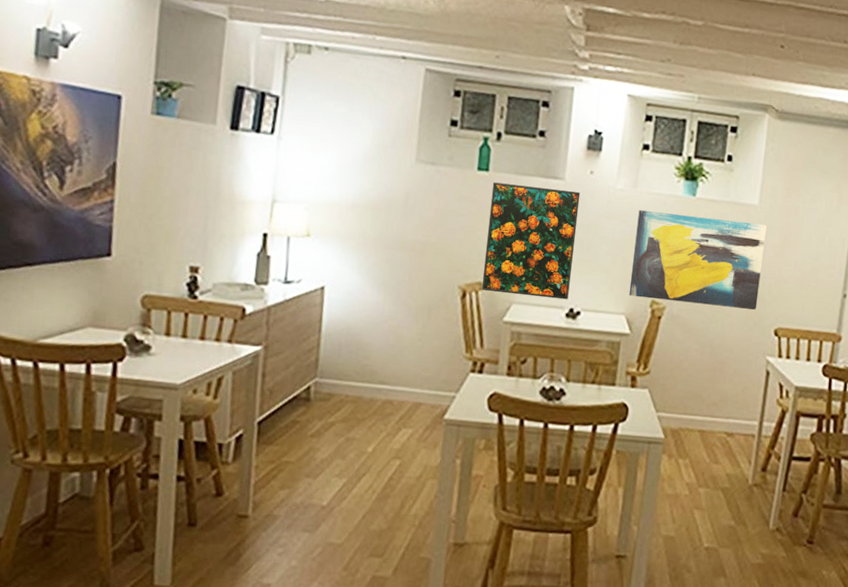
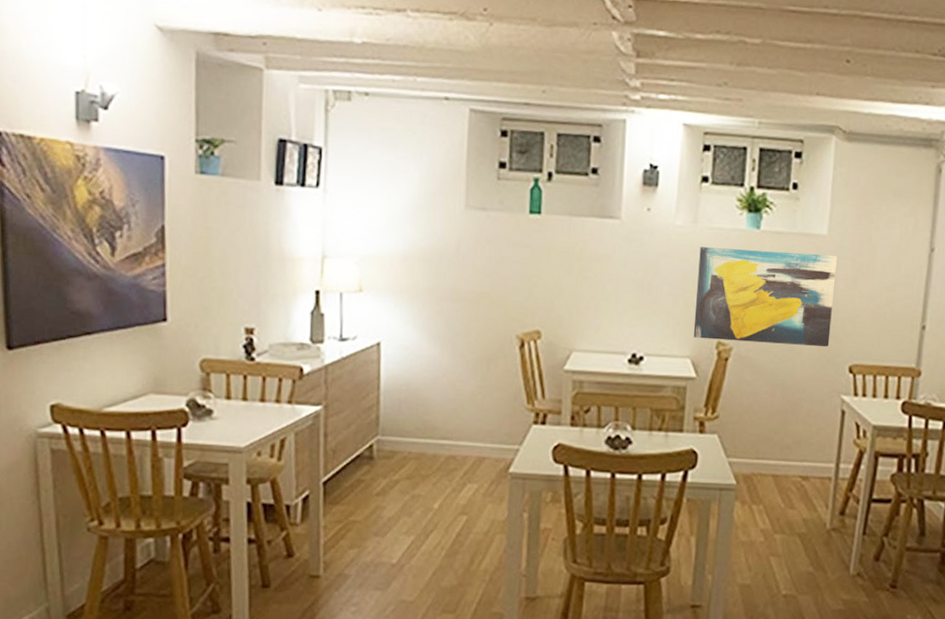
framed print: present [481,182,581,300] -> none [540,225,638,345]

